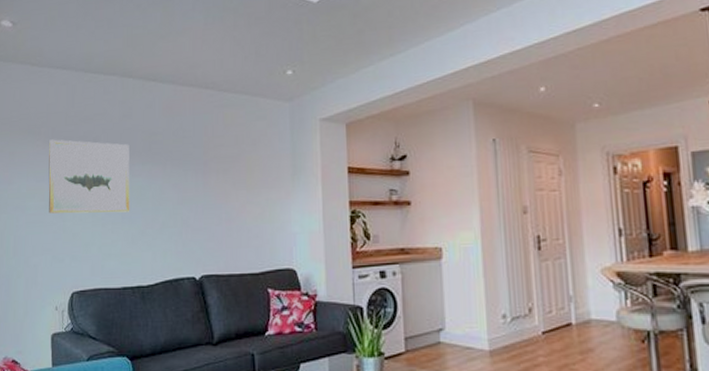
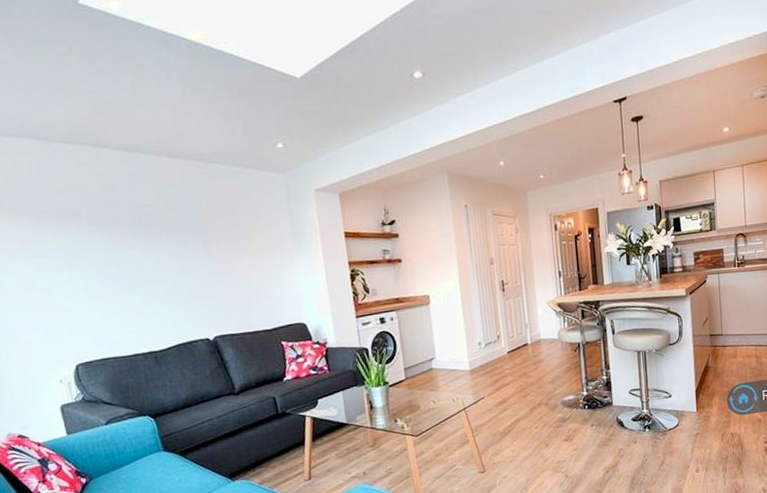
wall art: present [48,139,130,214] -> none [17,213,129,291]

